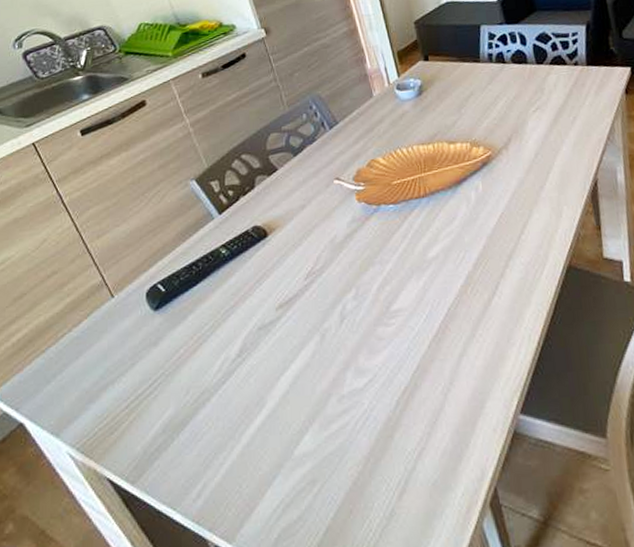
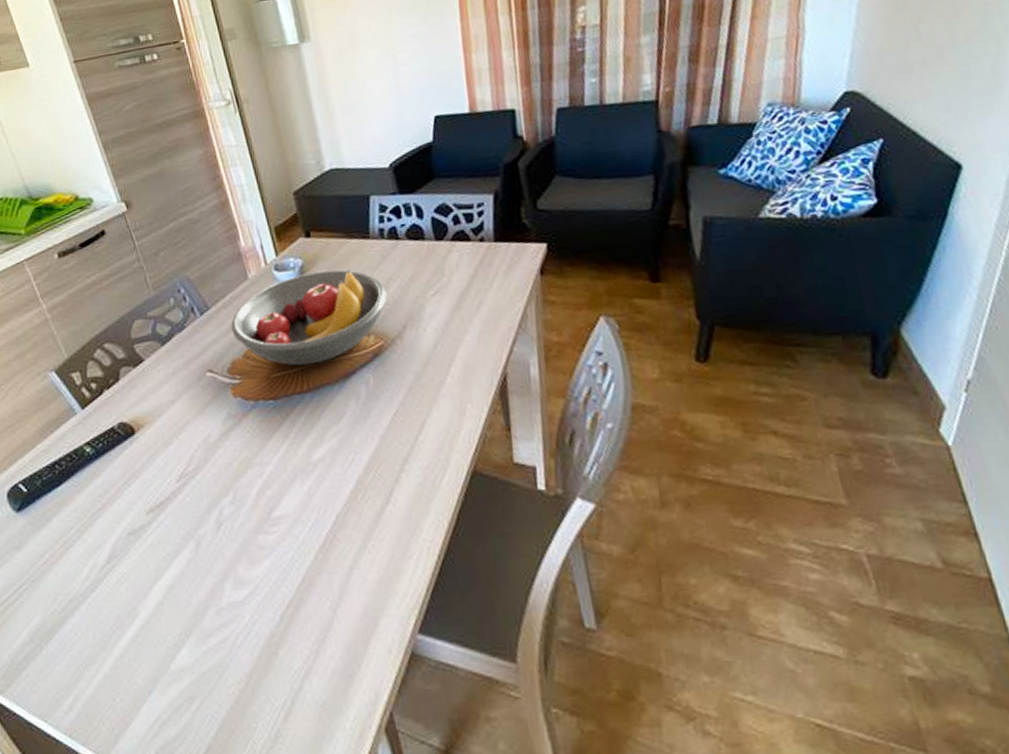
fruit bowl: none [357,89,495,174] -> present [231,269,387,366]

